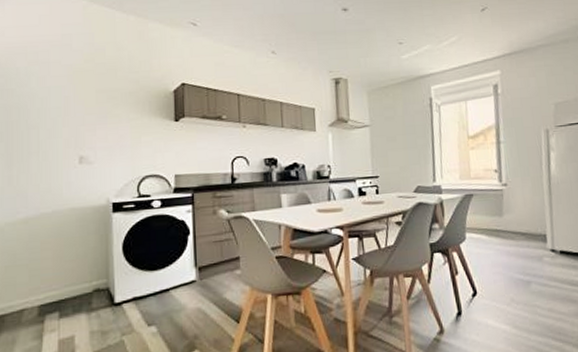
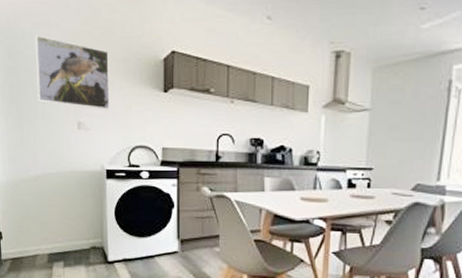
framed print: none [30,72,117,143] -> present [35,35,110,111]

